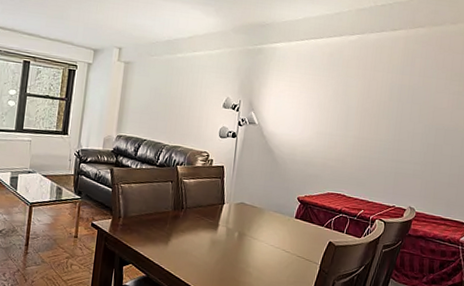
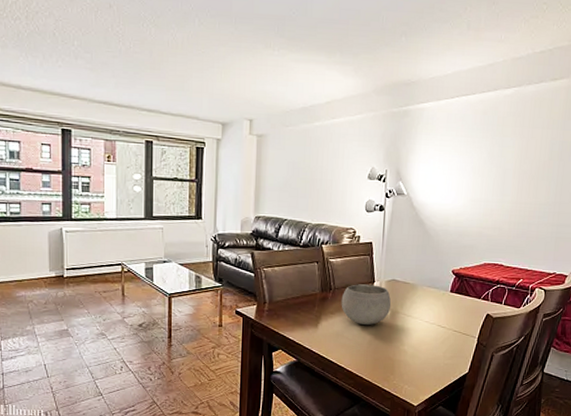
bowl: none [191,204,239,245] -> present [341,284,392,325]

